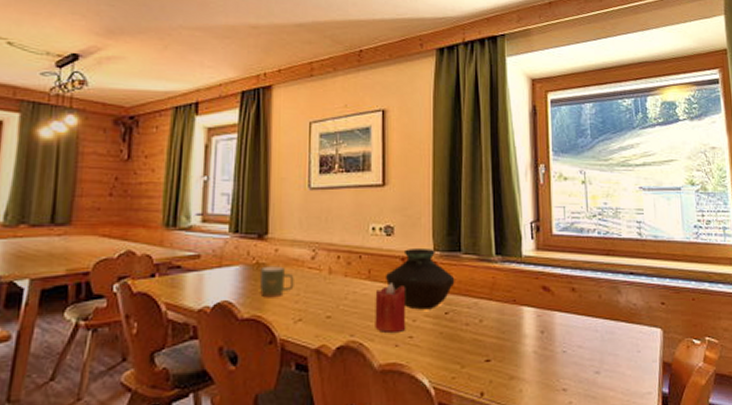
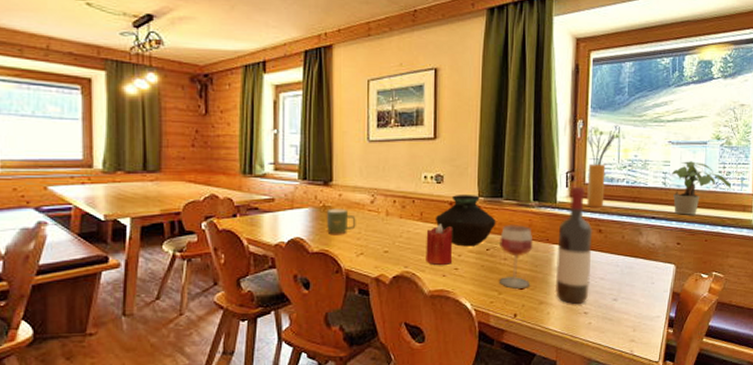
wineglass: none [460,283,499,361] -> present [500,225,533,289]
wine bottle: none [525,238,567,379] -> present [554,186,593,304]
vase: none [550,172,587,263] -> present [587,127,621,209]
potted plant: none [647,209,714,270] -> present [672,161,732,215]

